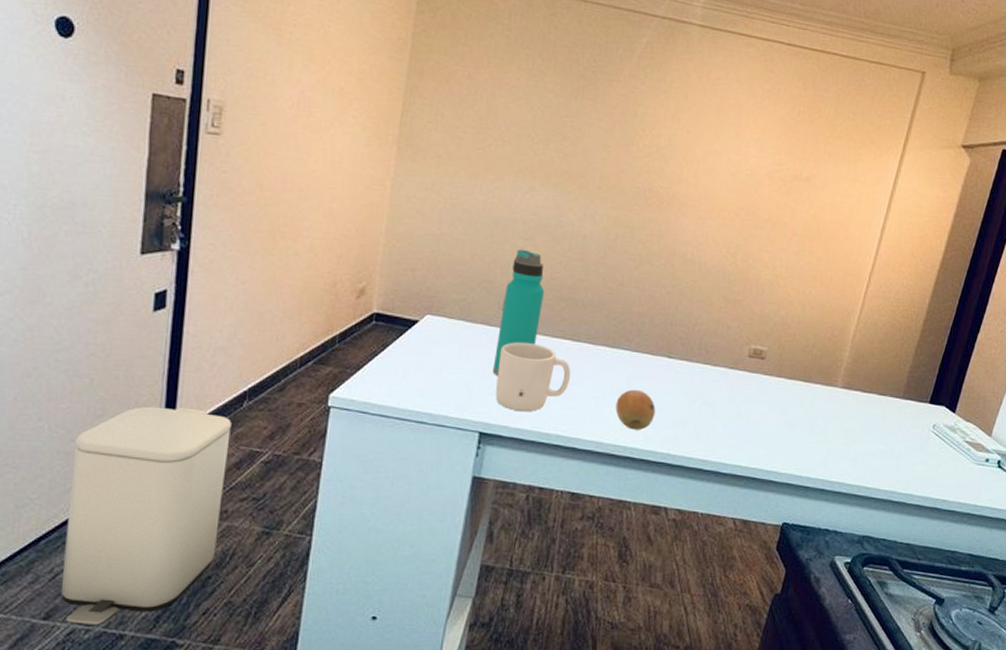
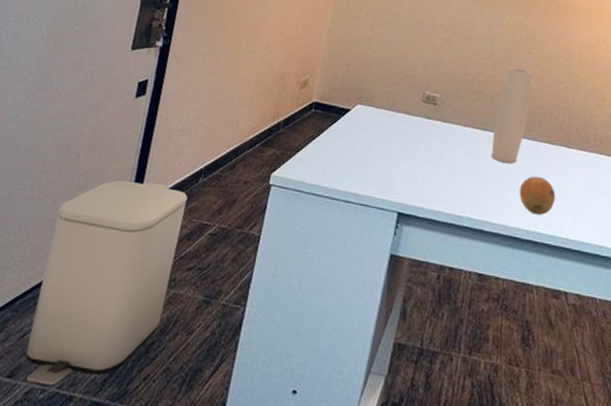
water bottle: present [492,249,545,375] -> none [411,48,459,160]
mug: present [496,342,571,412] -> none [413,130,480,195]
vase: none [584,270,630,376] -> present [492,67,532,163]

